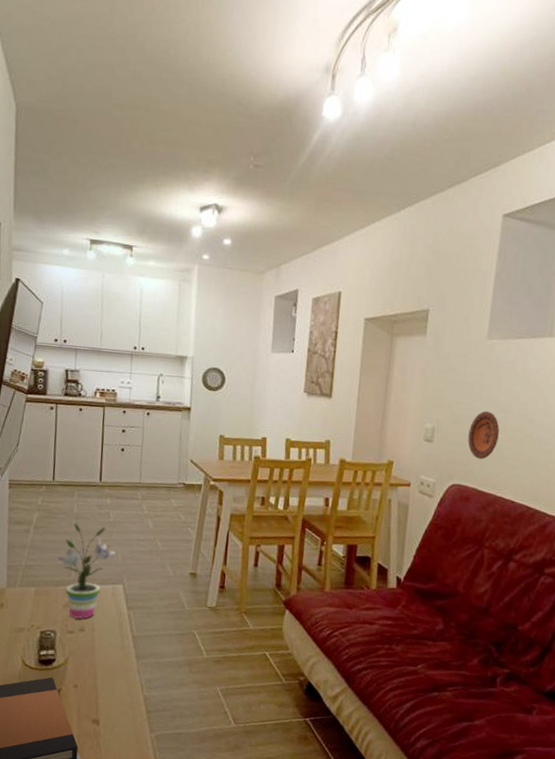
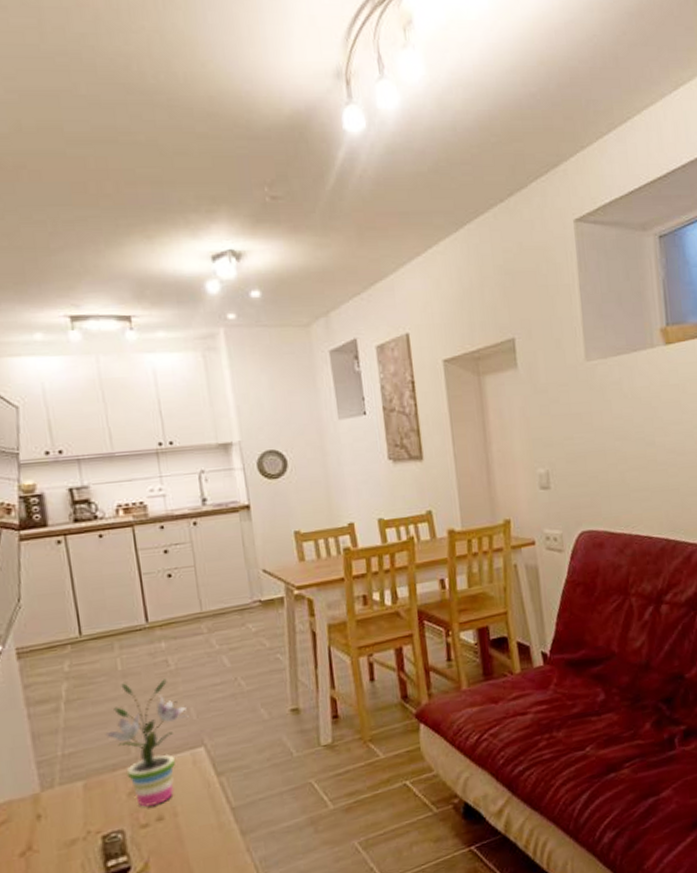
decorative plate: present [468,411,500,459] -> none [587,441,621,498]

